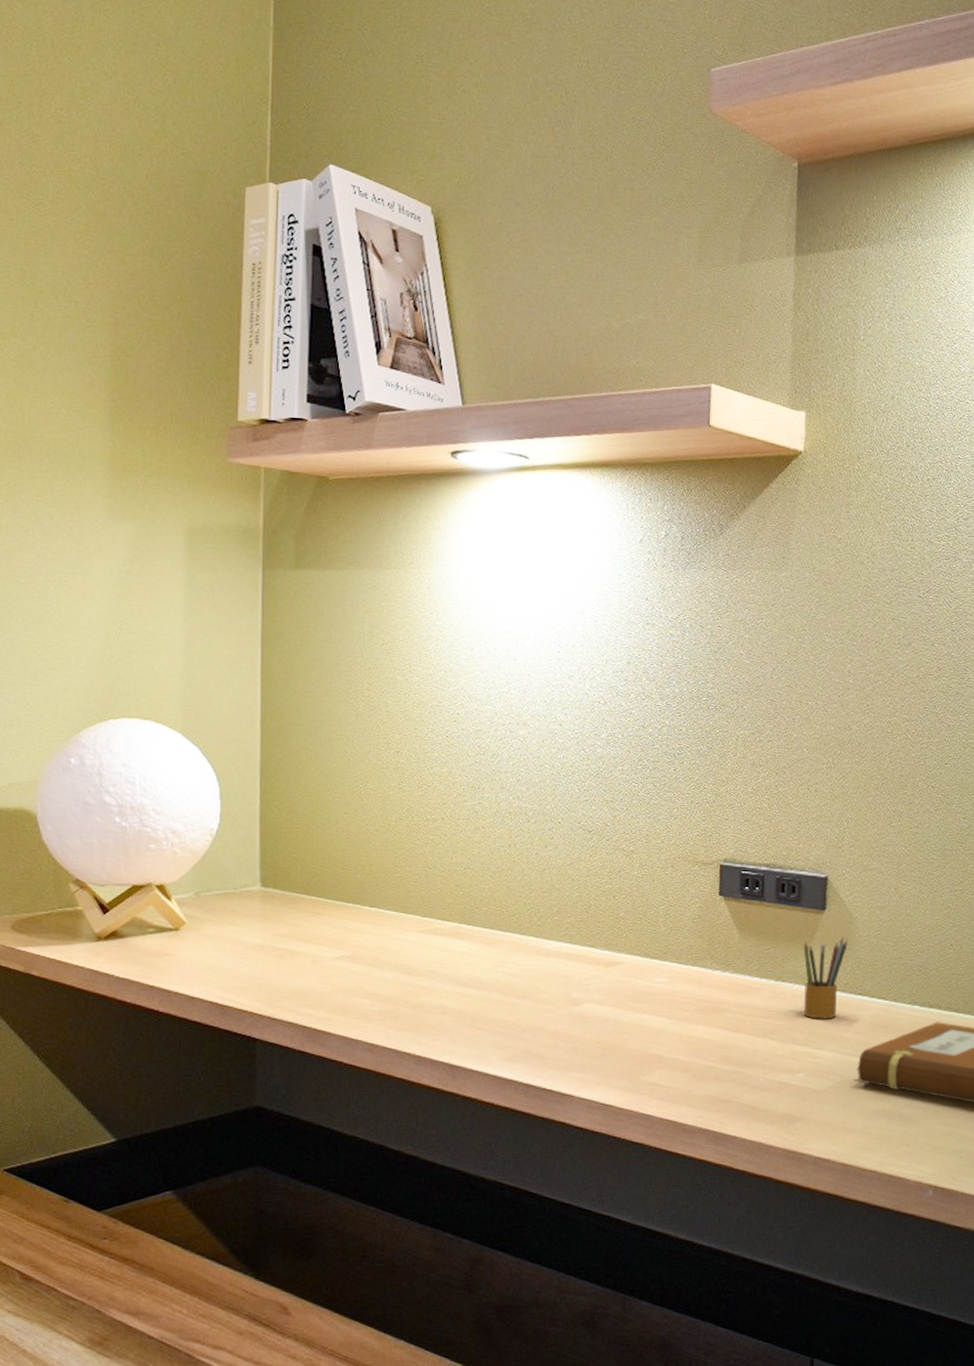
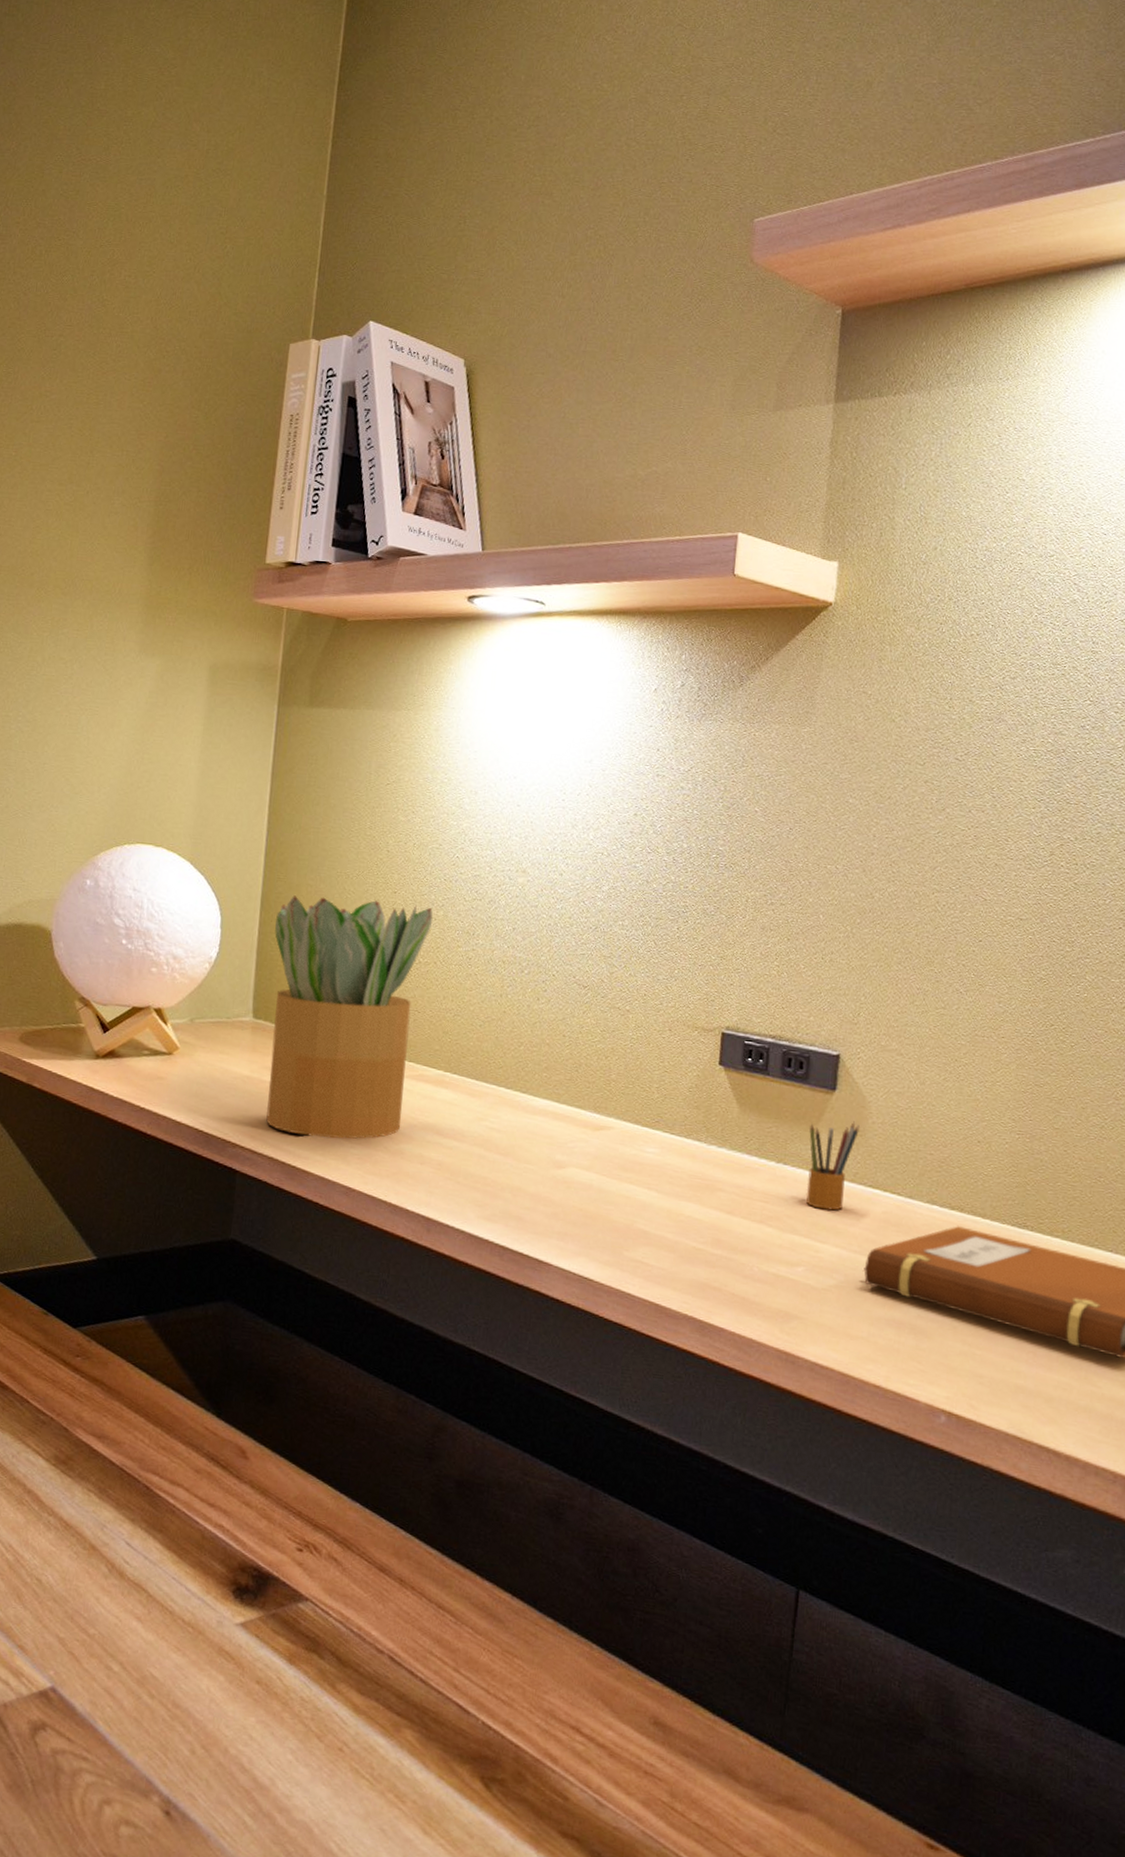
potted plant: none [276,761,438,998] -> present [266,895,433,1139]

